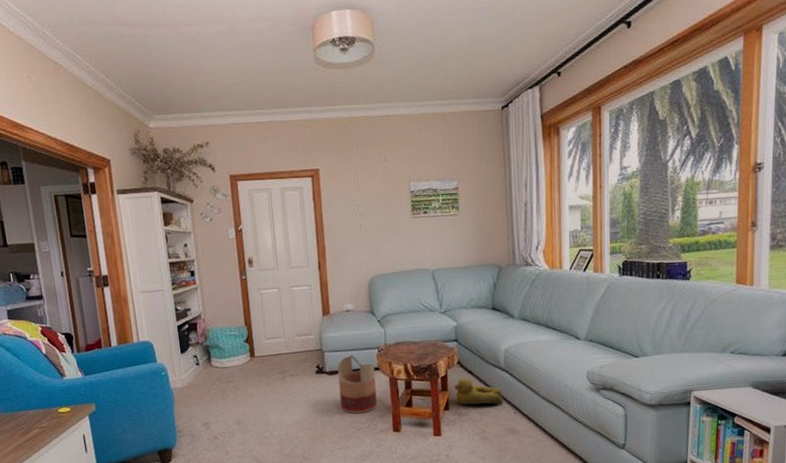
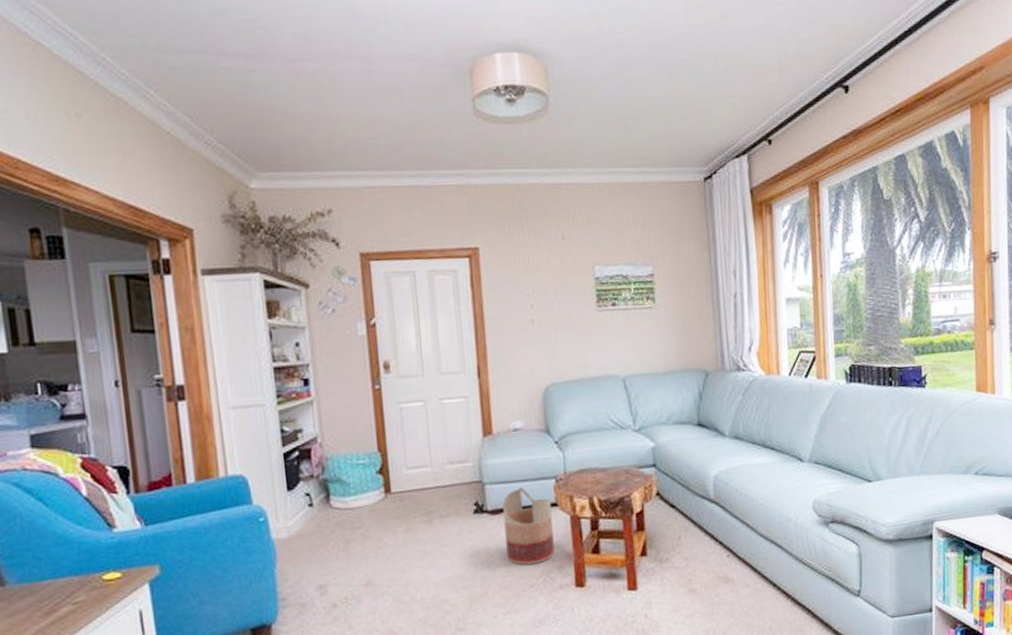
rubber duck: present [453,377,503,405] -> none [652,512,714,549]

